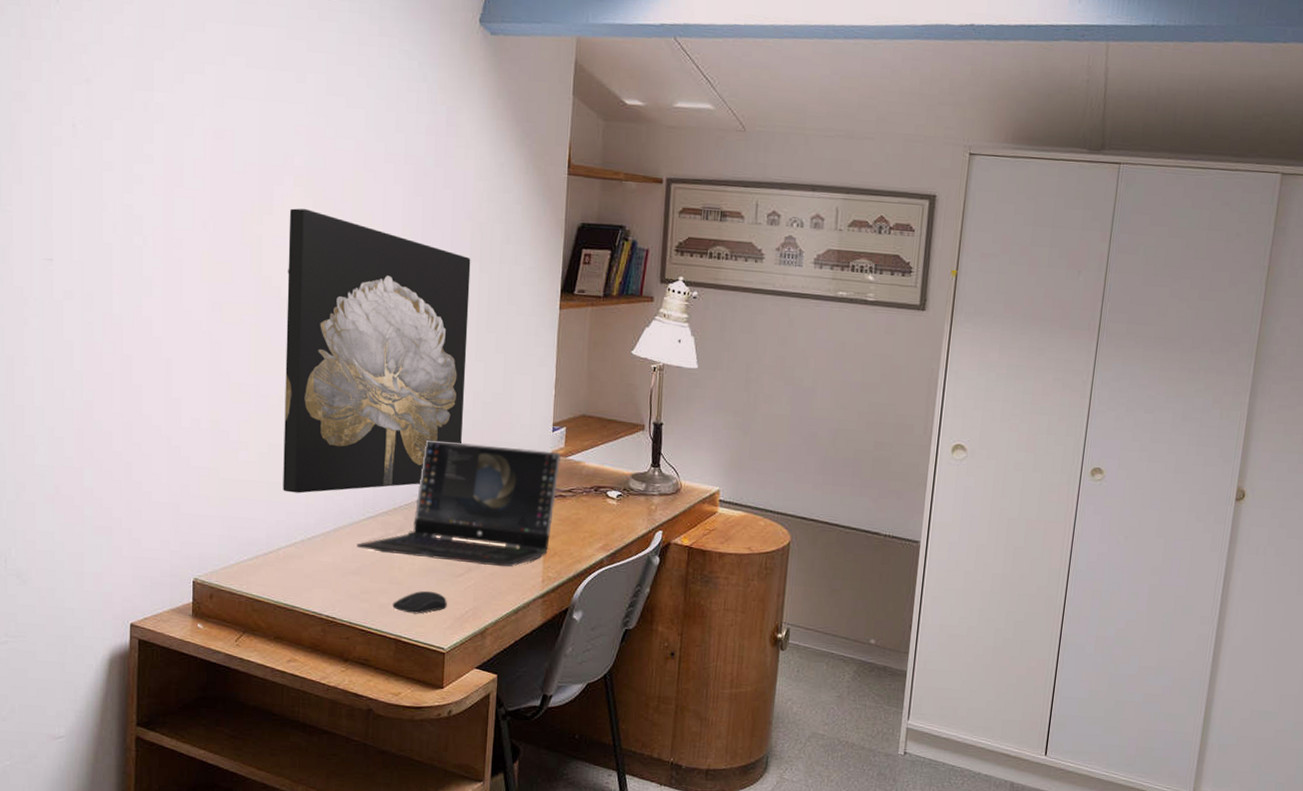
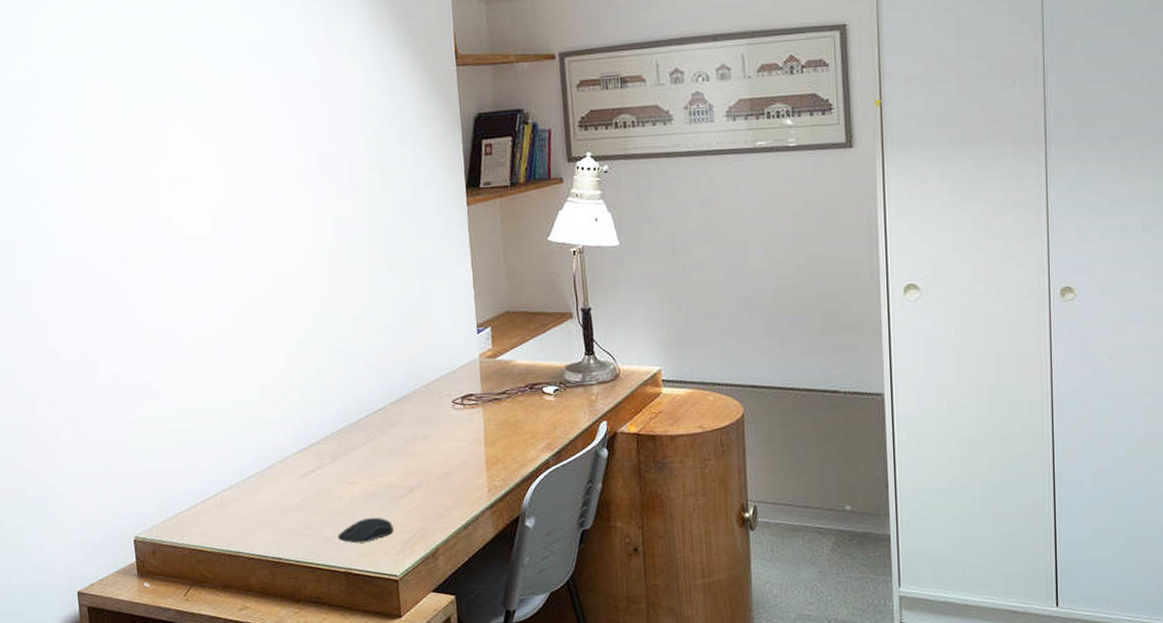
wall art: present [283,208,471,493] -> none [181,144,386,436]
laptop computer: present [357,439,561,568] -> none [293,354,490,484]

